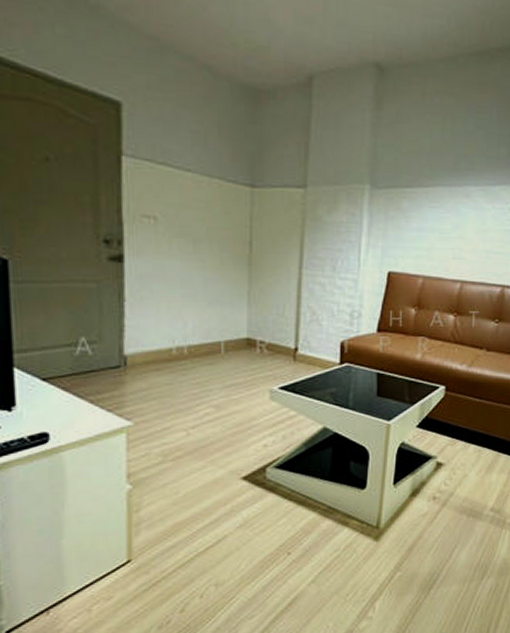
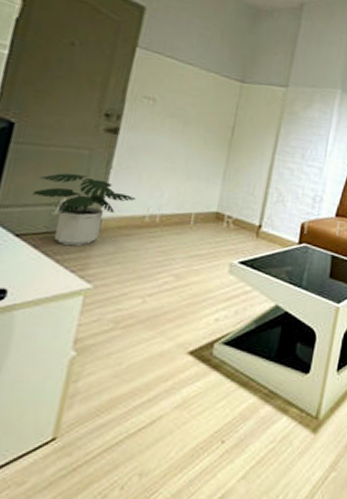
potted plant: none [48,311,158,386] -> present [32,173,136,246]

